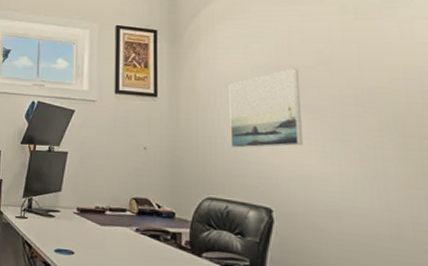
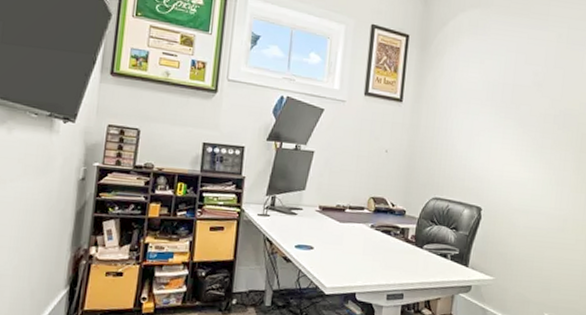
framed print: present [229,68,303,149] -> none [458,86,519,155]

